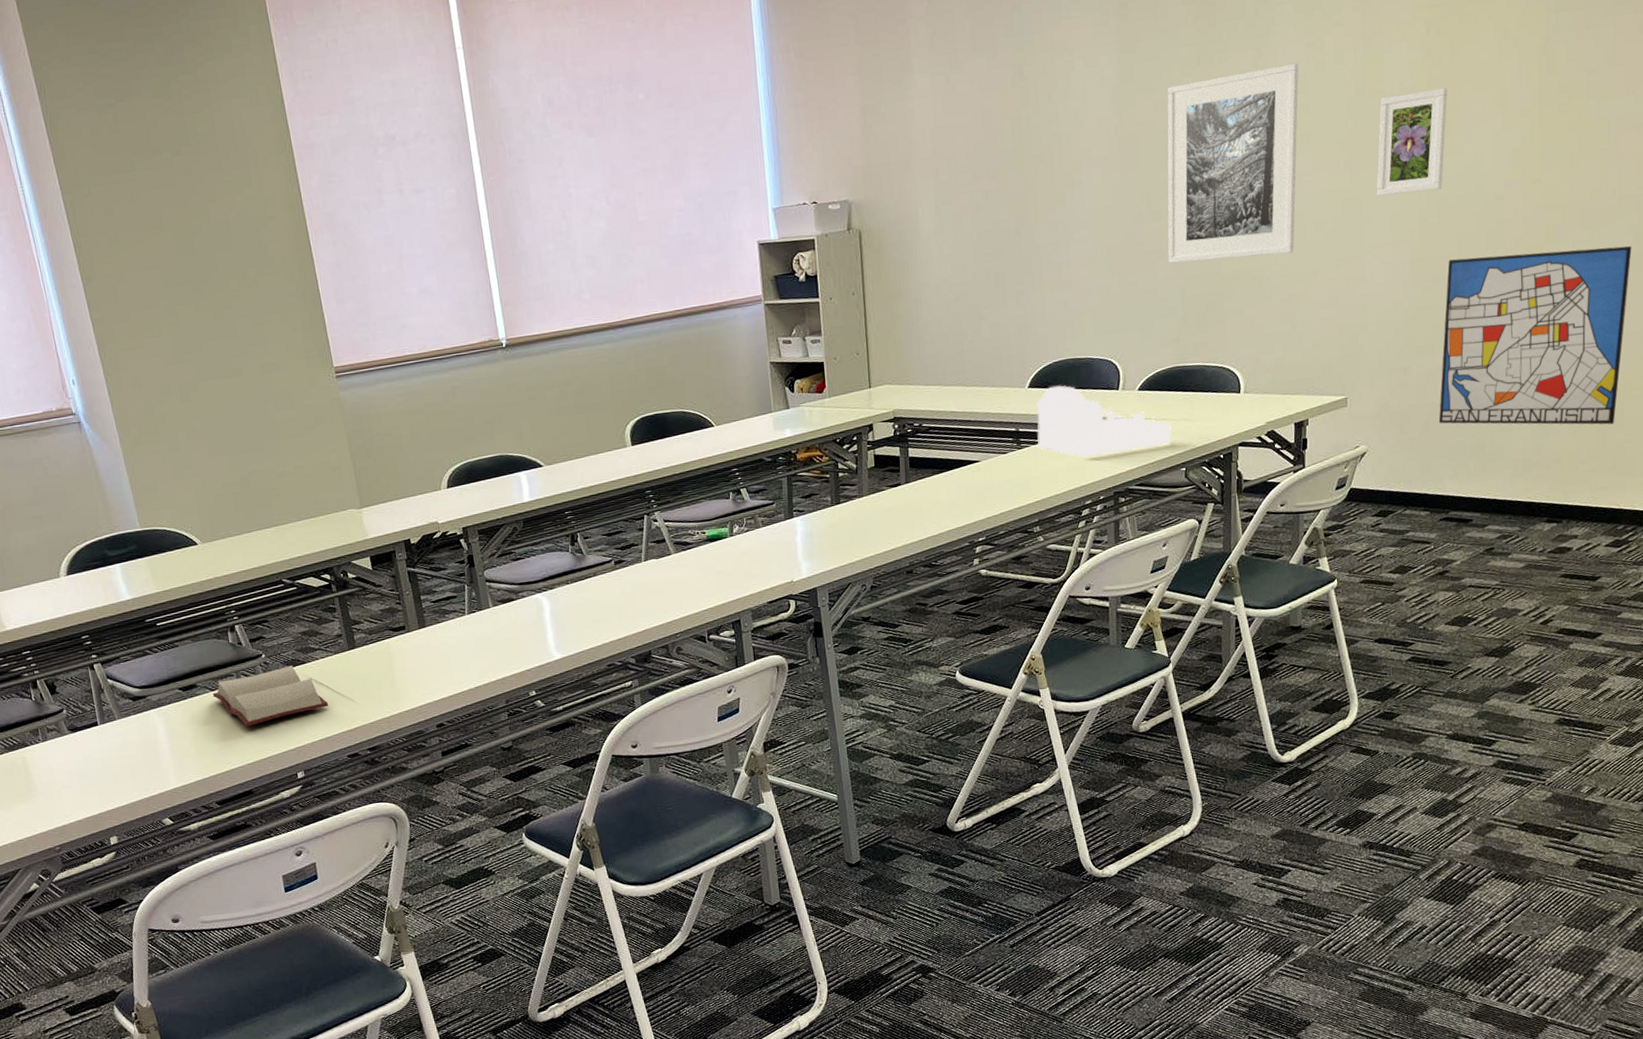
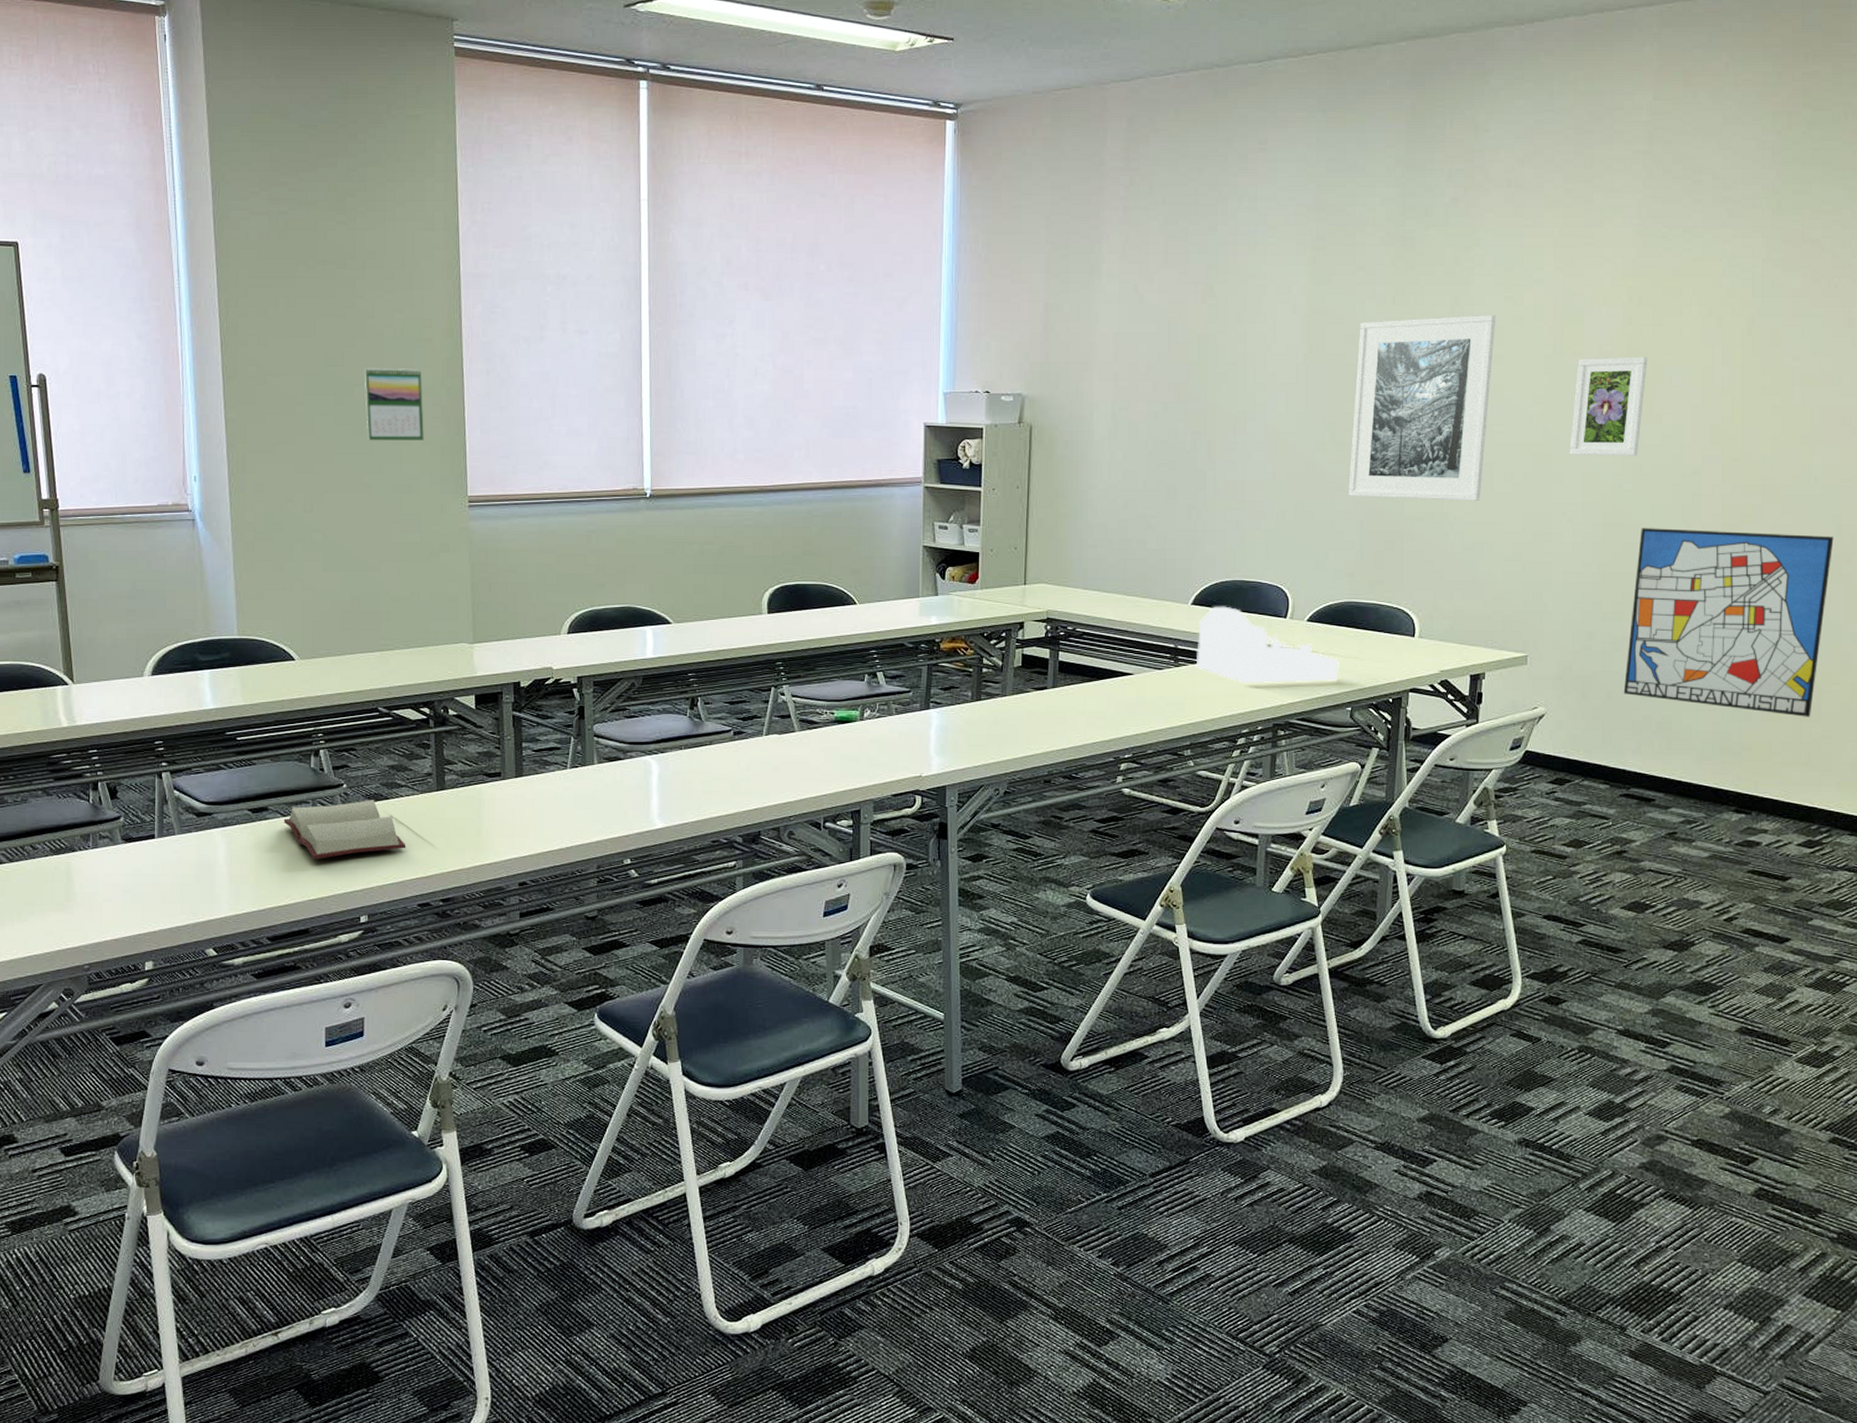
calendar: none [215,247,284,325] -> present [364,367,424,441]

